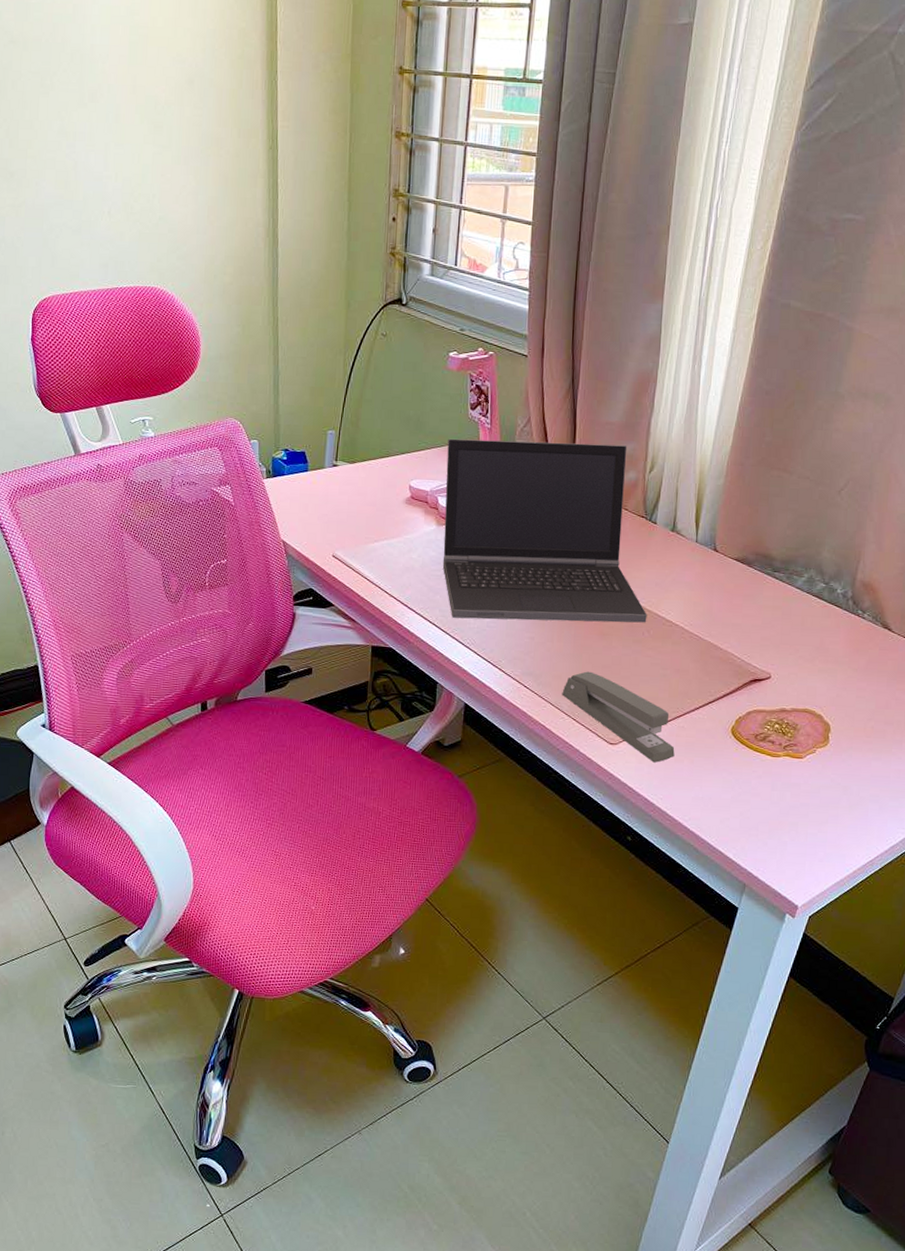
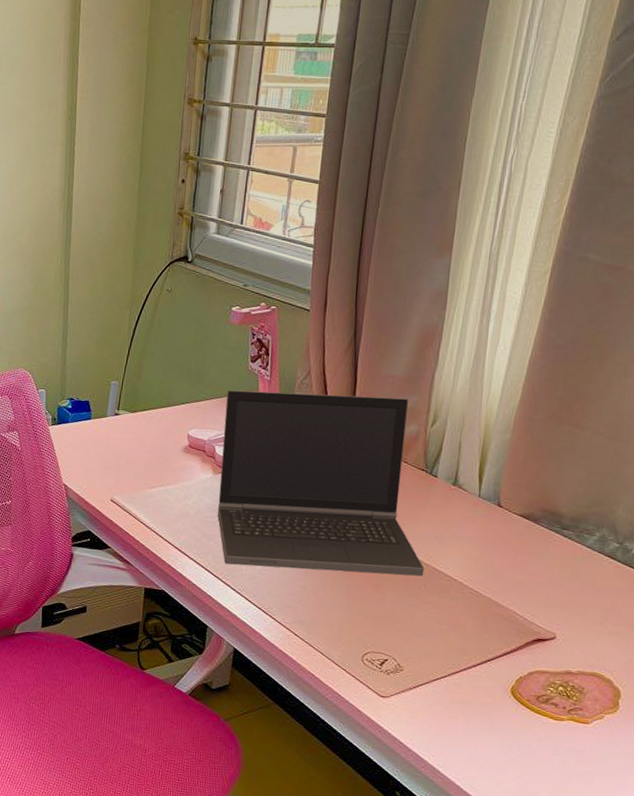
stapler: present [562,671,675,763] -> none [333,622,449,719]

